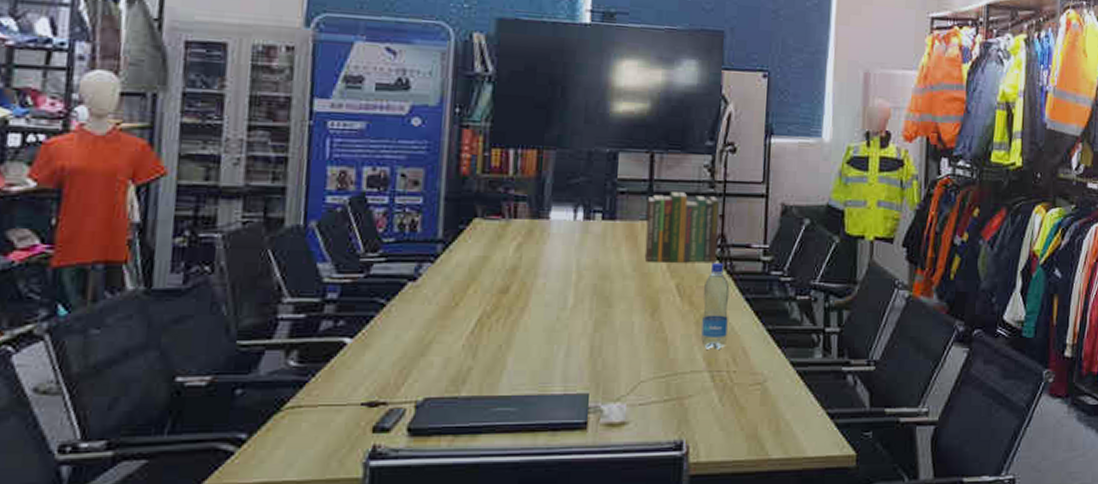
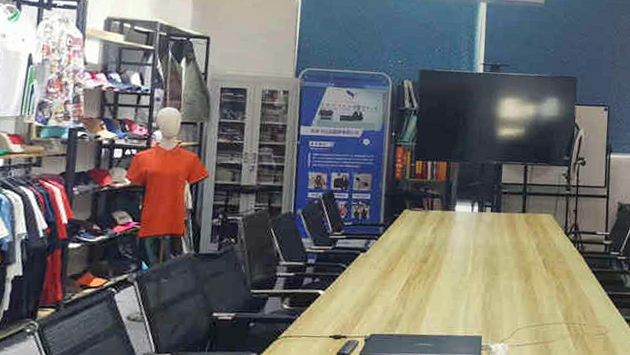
books: present [644,192,719,264] -> none [520,193,573,245]
bottle: present [701,262,730,349] -> none [560,244,581,308]

